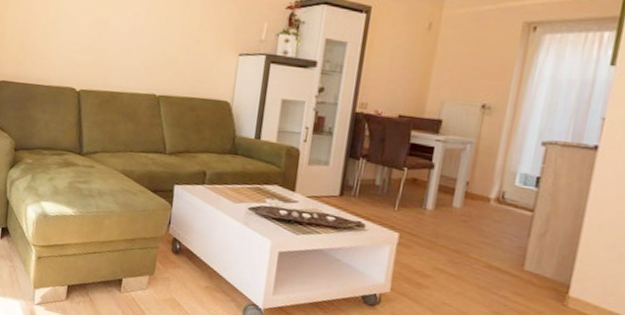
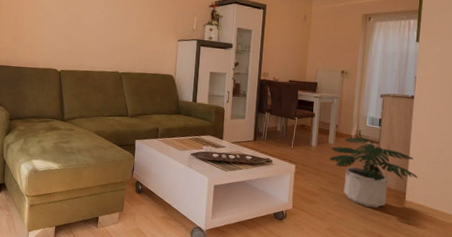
potted plant: none [452,200,593,304] -> present [329,137,418,208]

